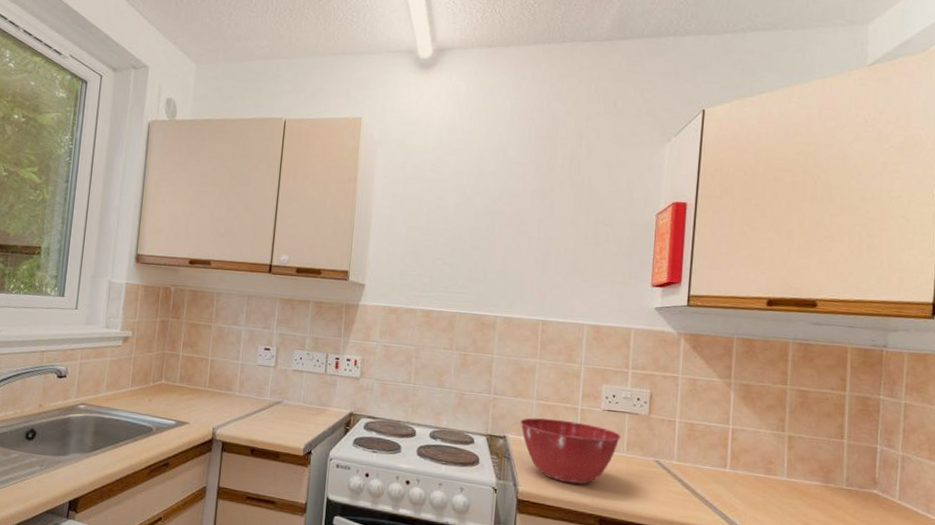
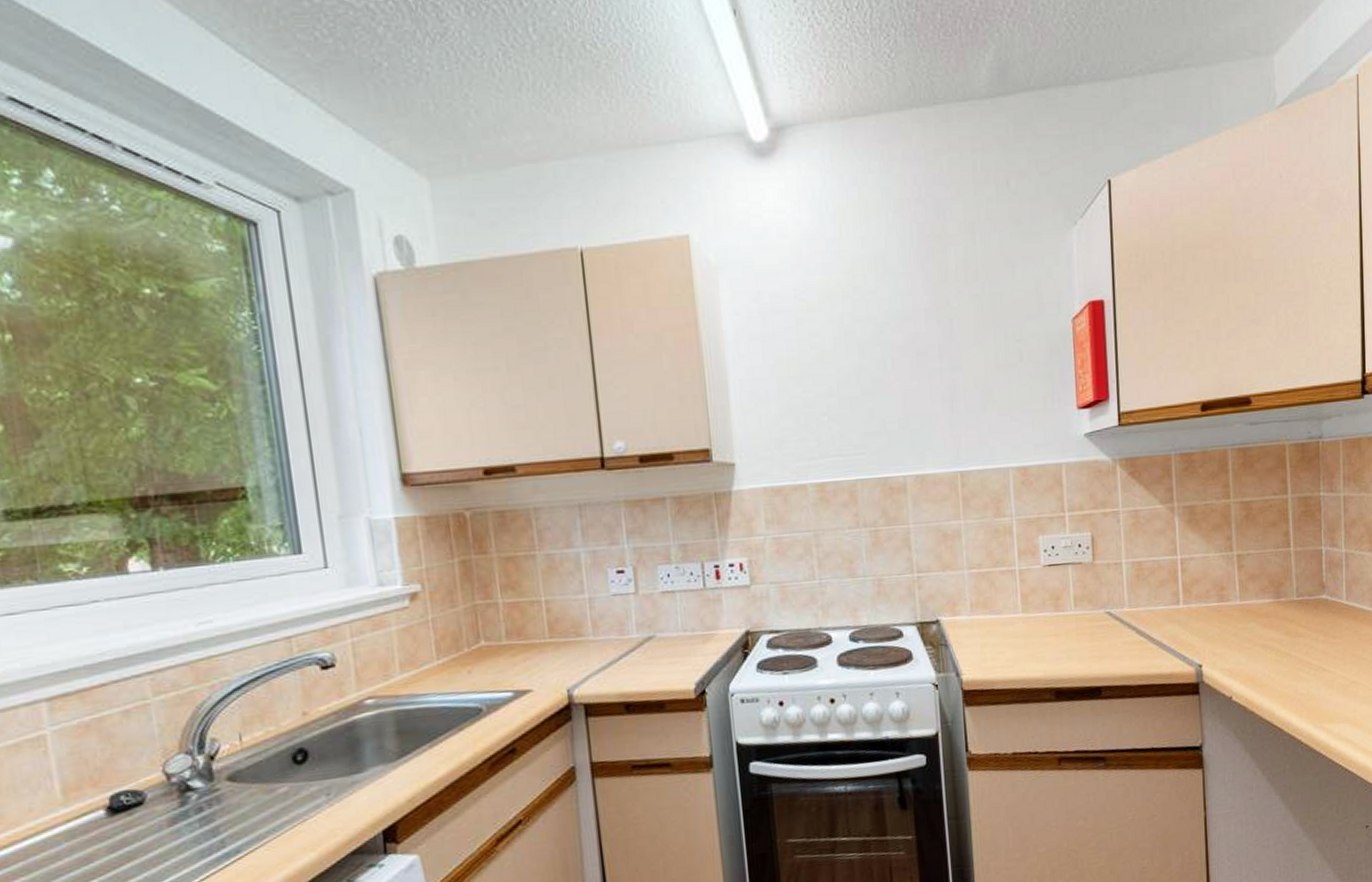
mixing bowl: present [520,417,622,485] -> none [952,586,1067,660]

